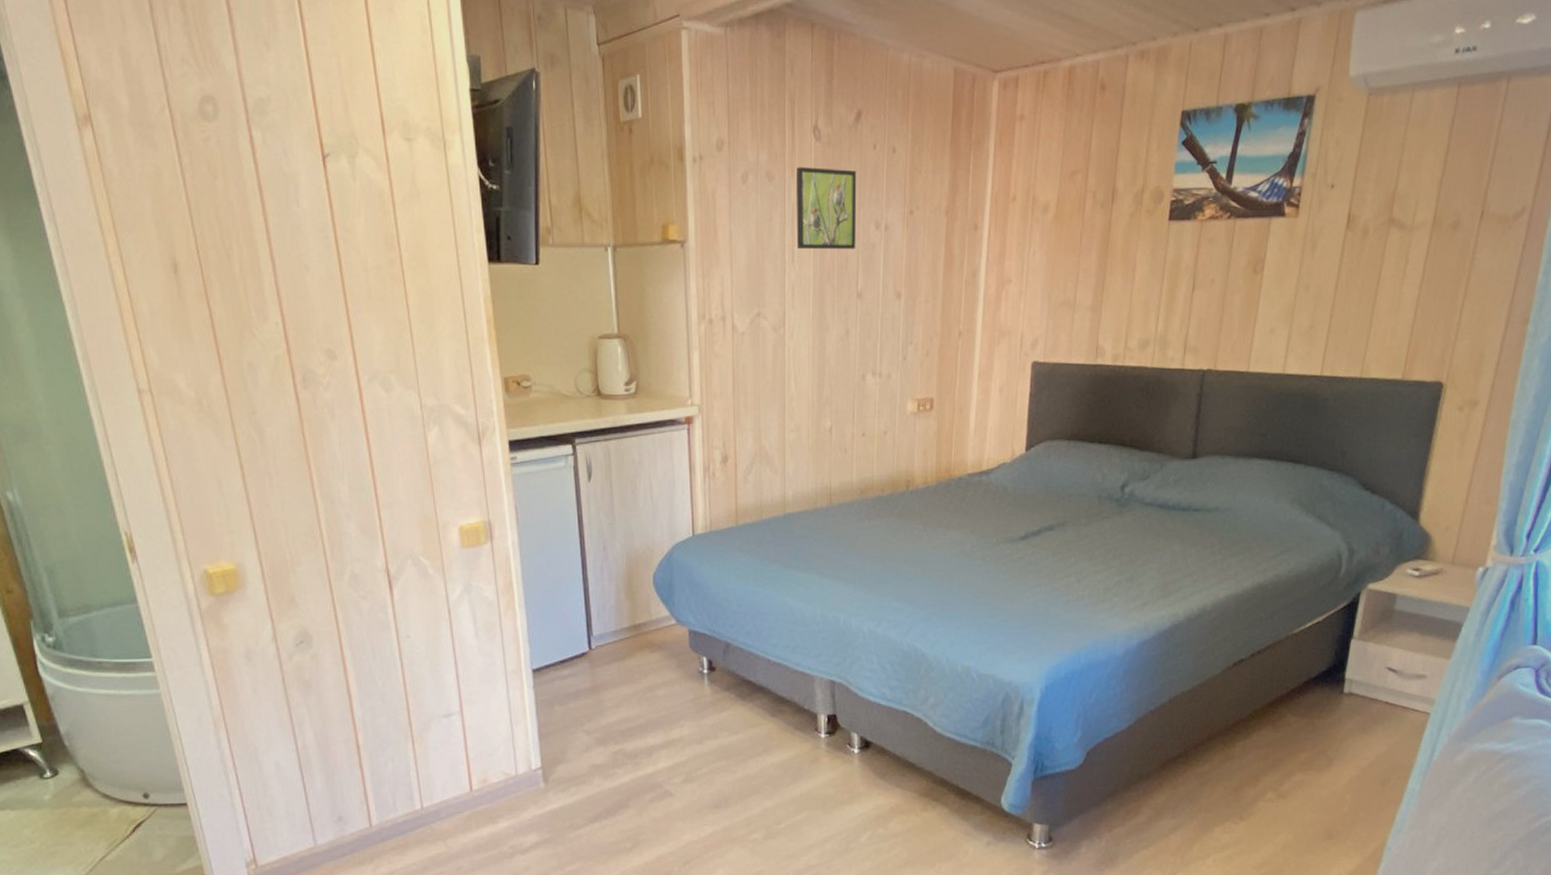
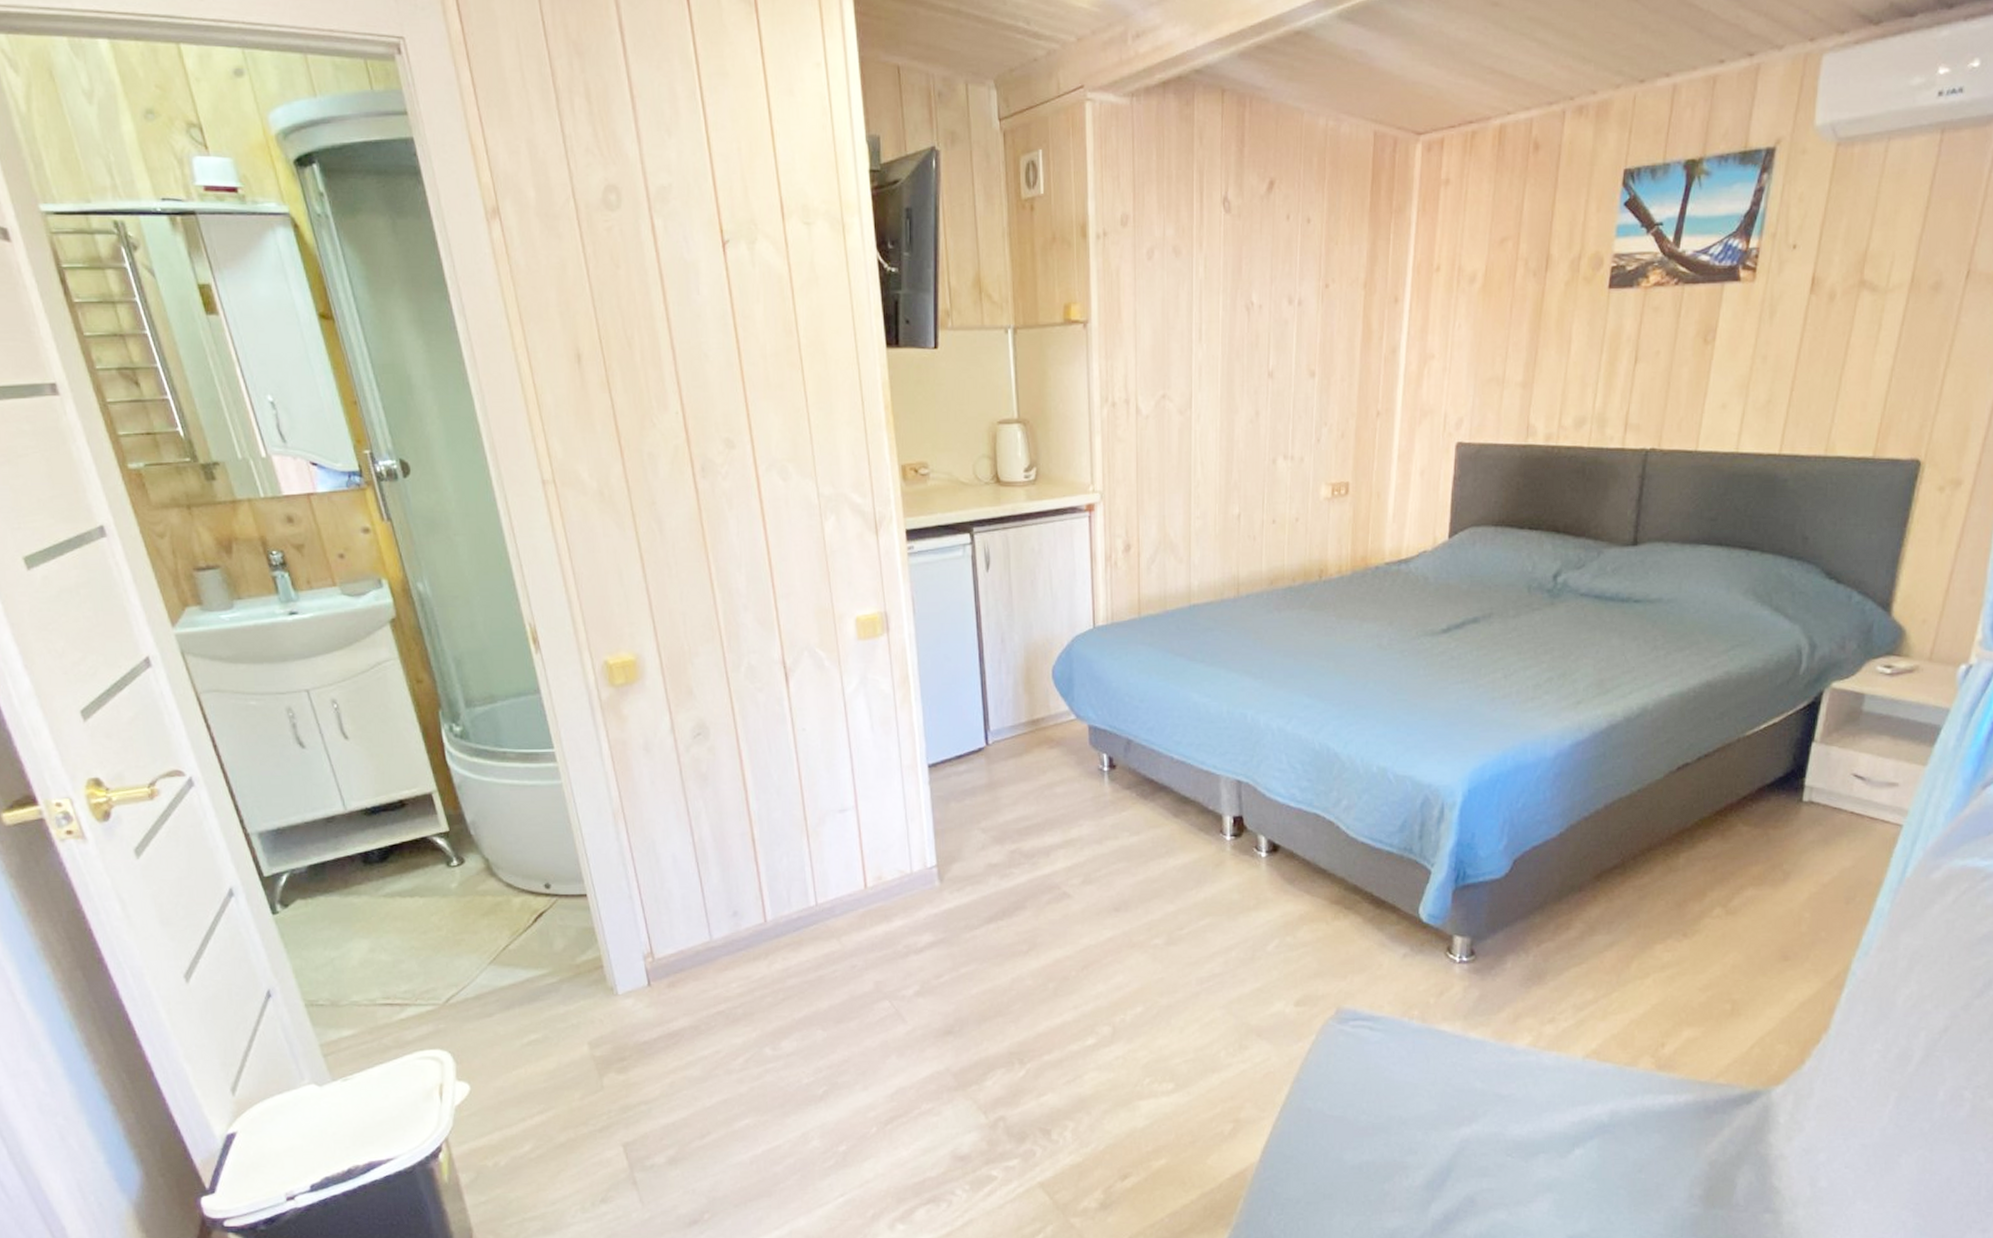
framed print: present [796,167,857,250] -> none [1205,241,1269,328]

